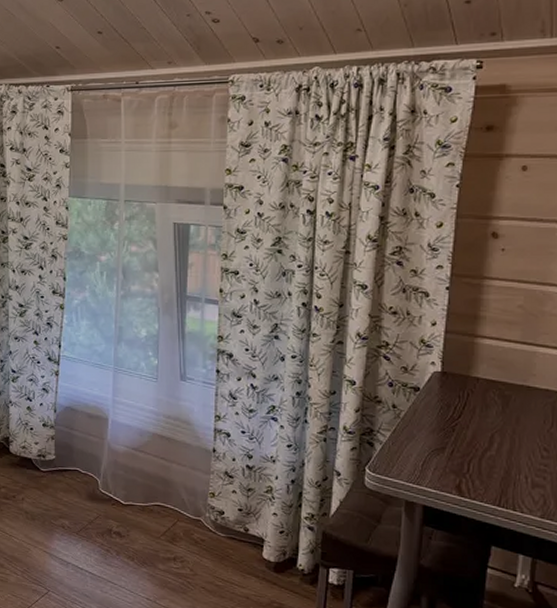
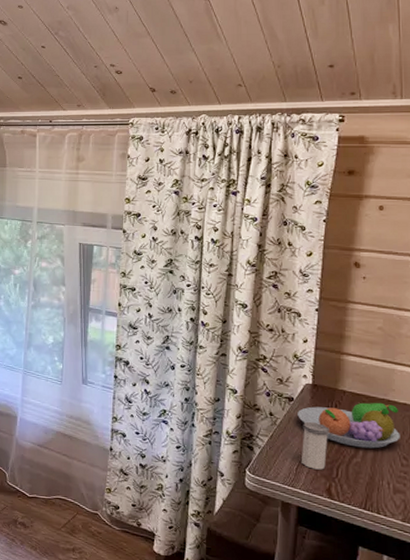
fruit bowl: none [424,389,541,440] -> present [298,402,400,449]
salt shaker: none [427,413,460,465] -> present [301,421,329,470]

